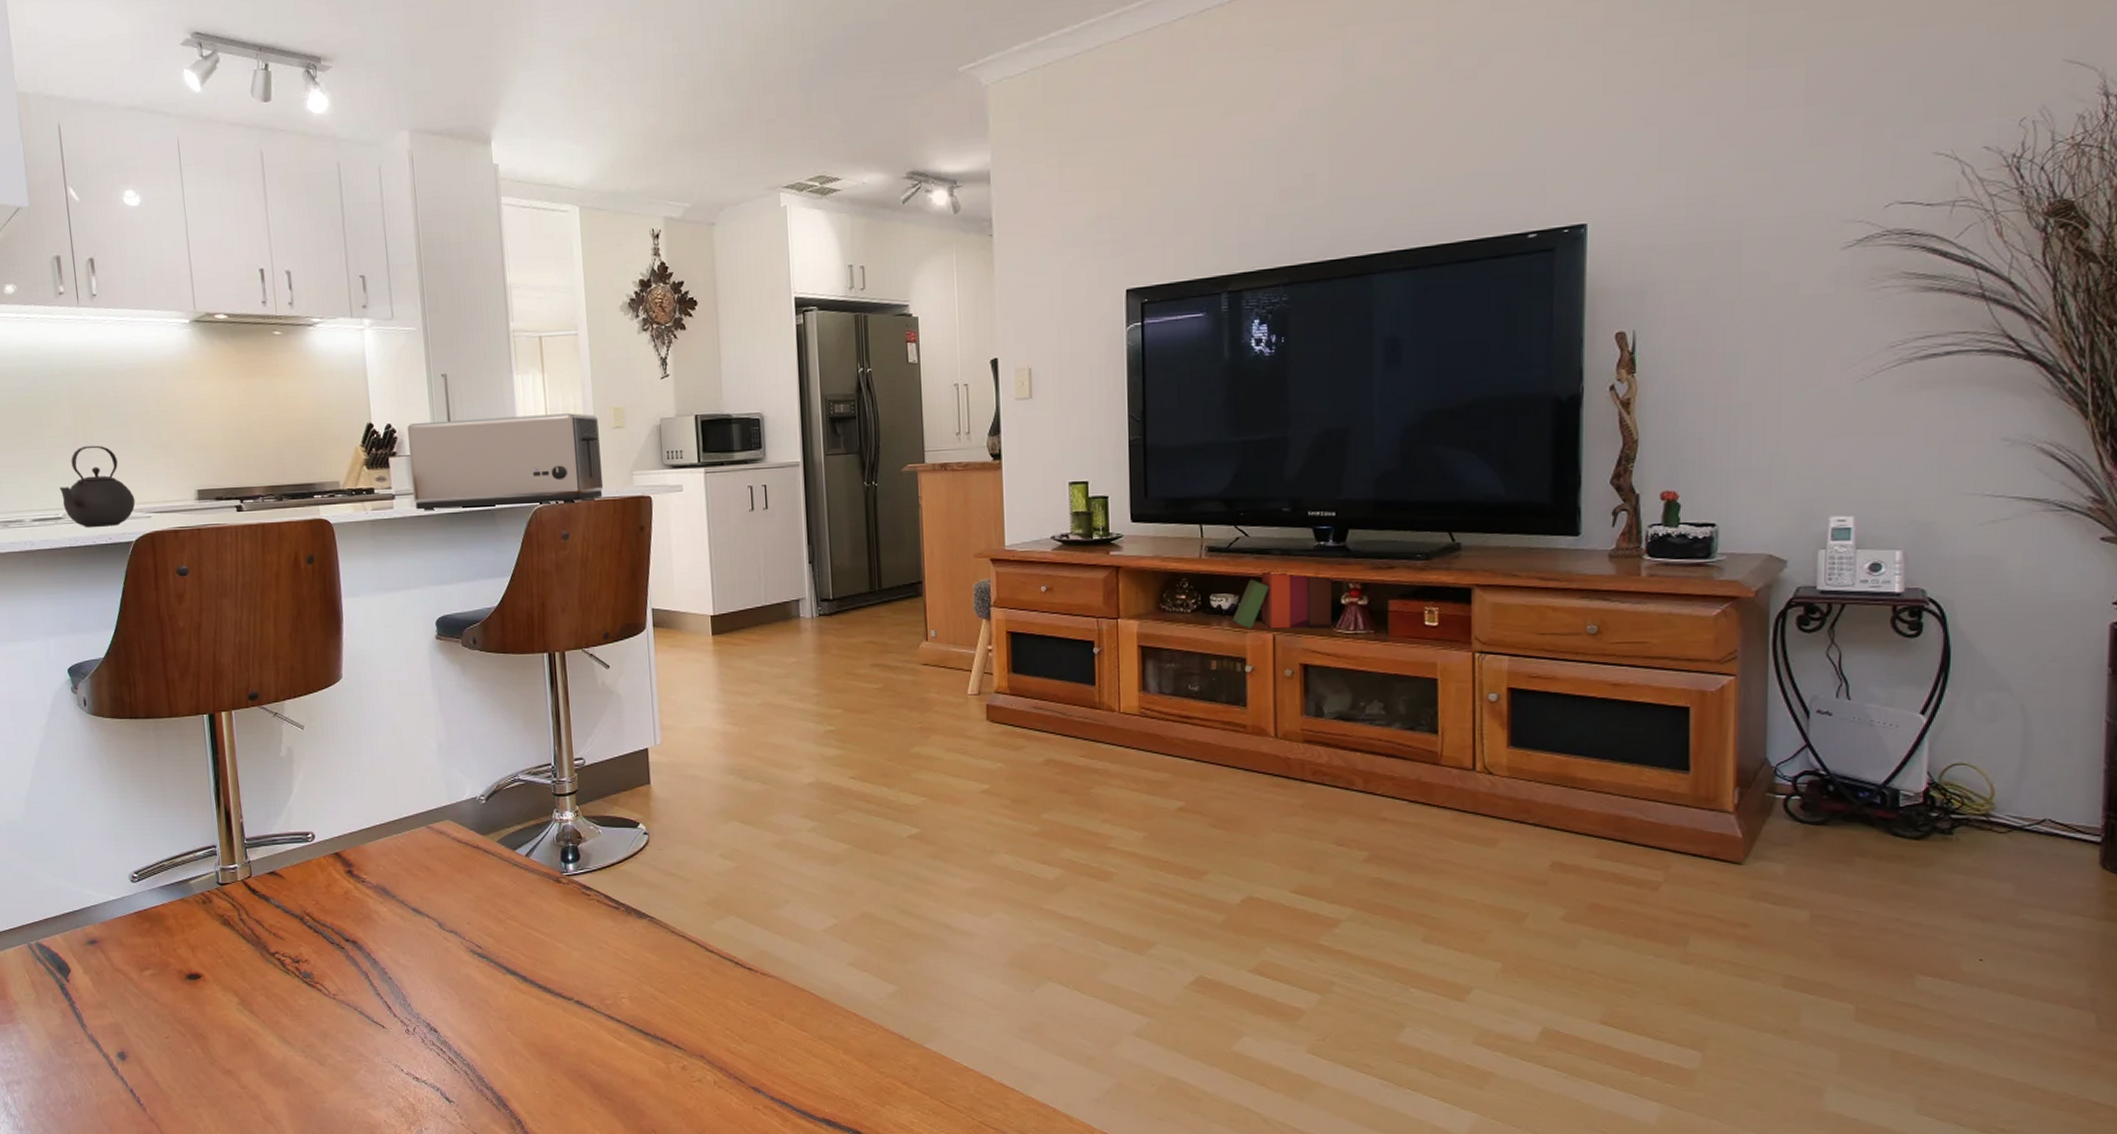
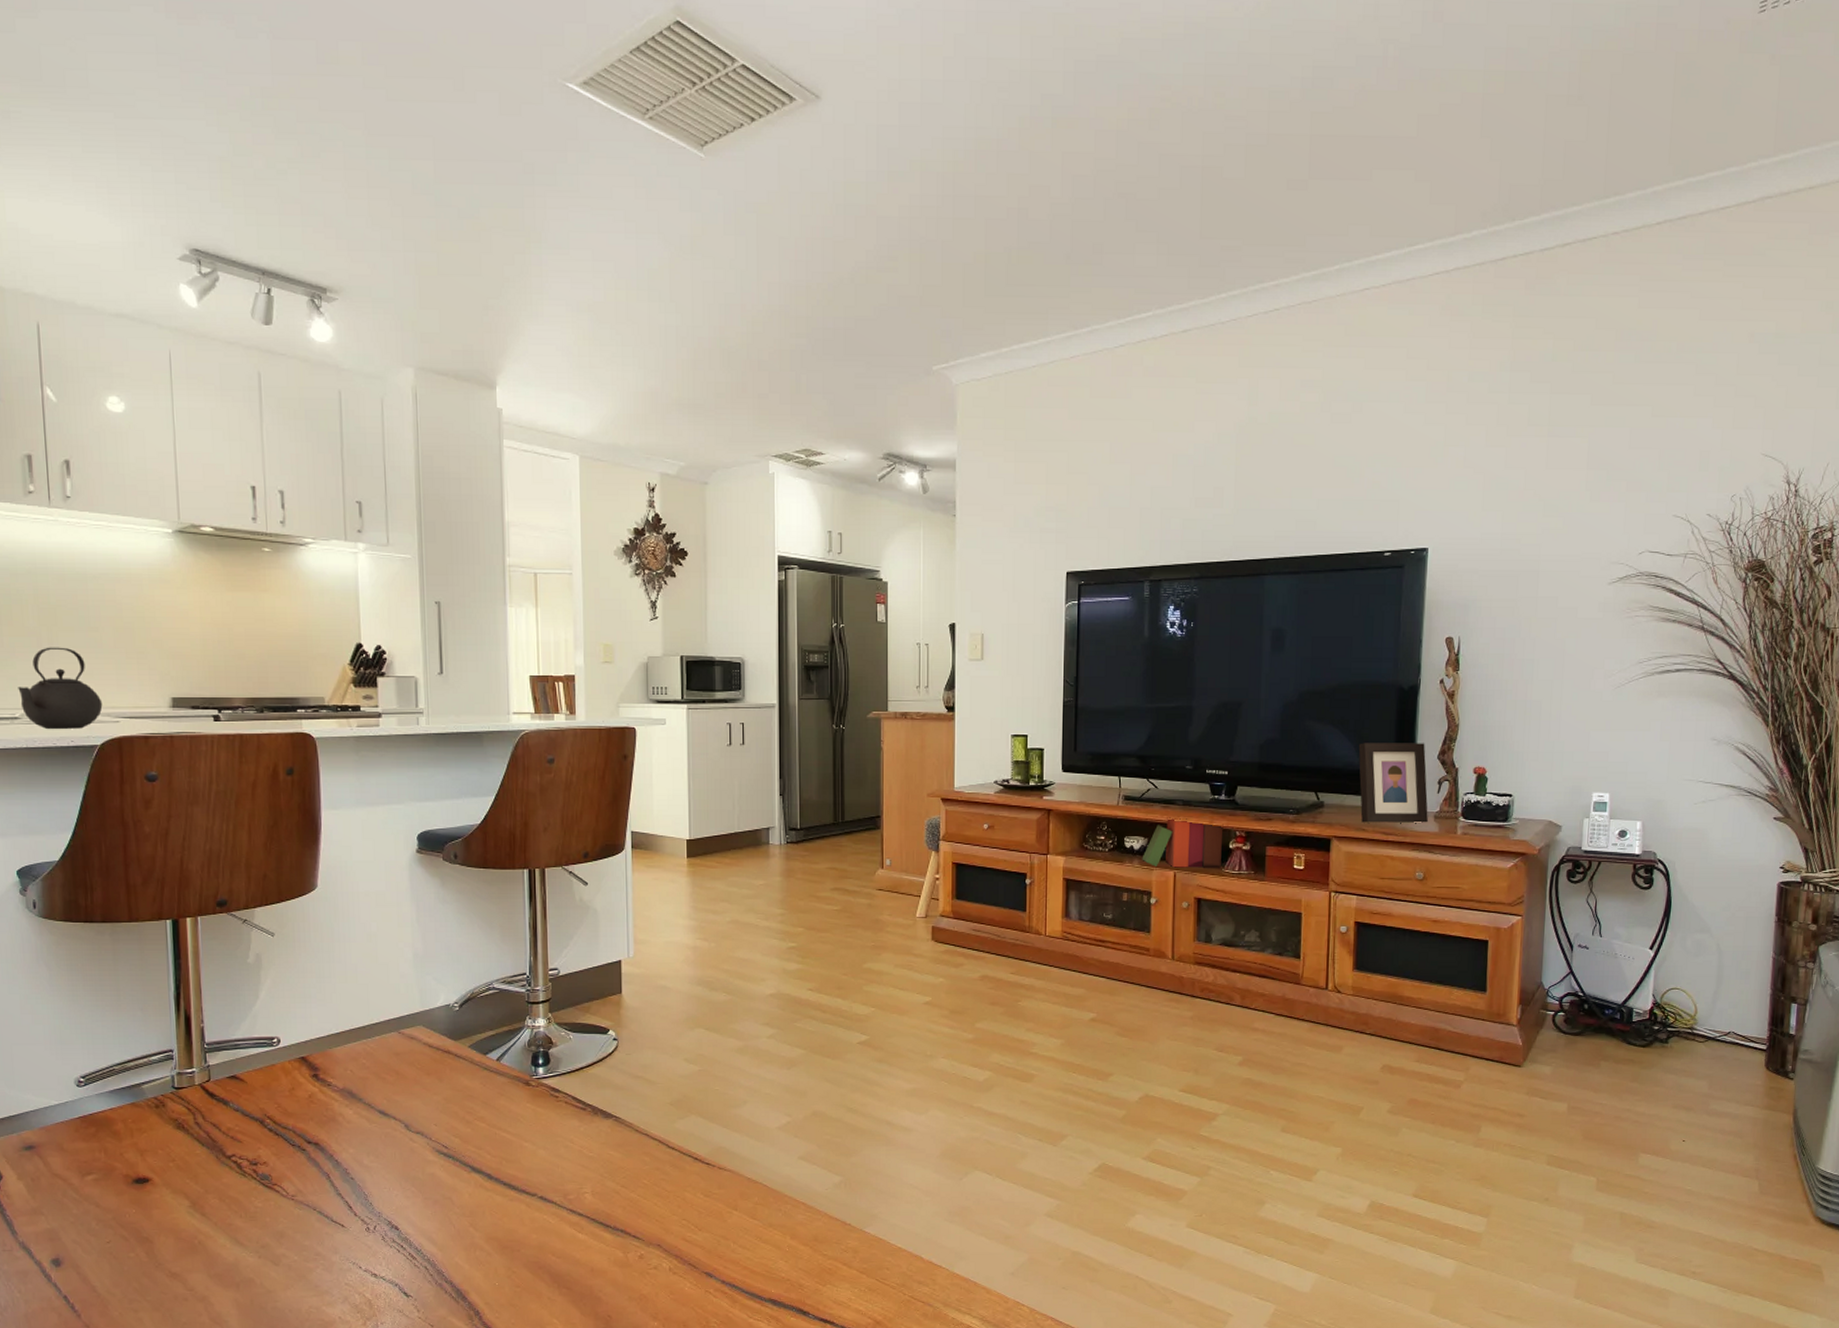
toaster: present [407,413,604,511] -> none [397,645,590,730]
picture frame: none [1503,465,1600,567] -> present [1358,743,1428,823]

